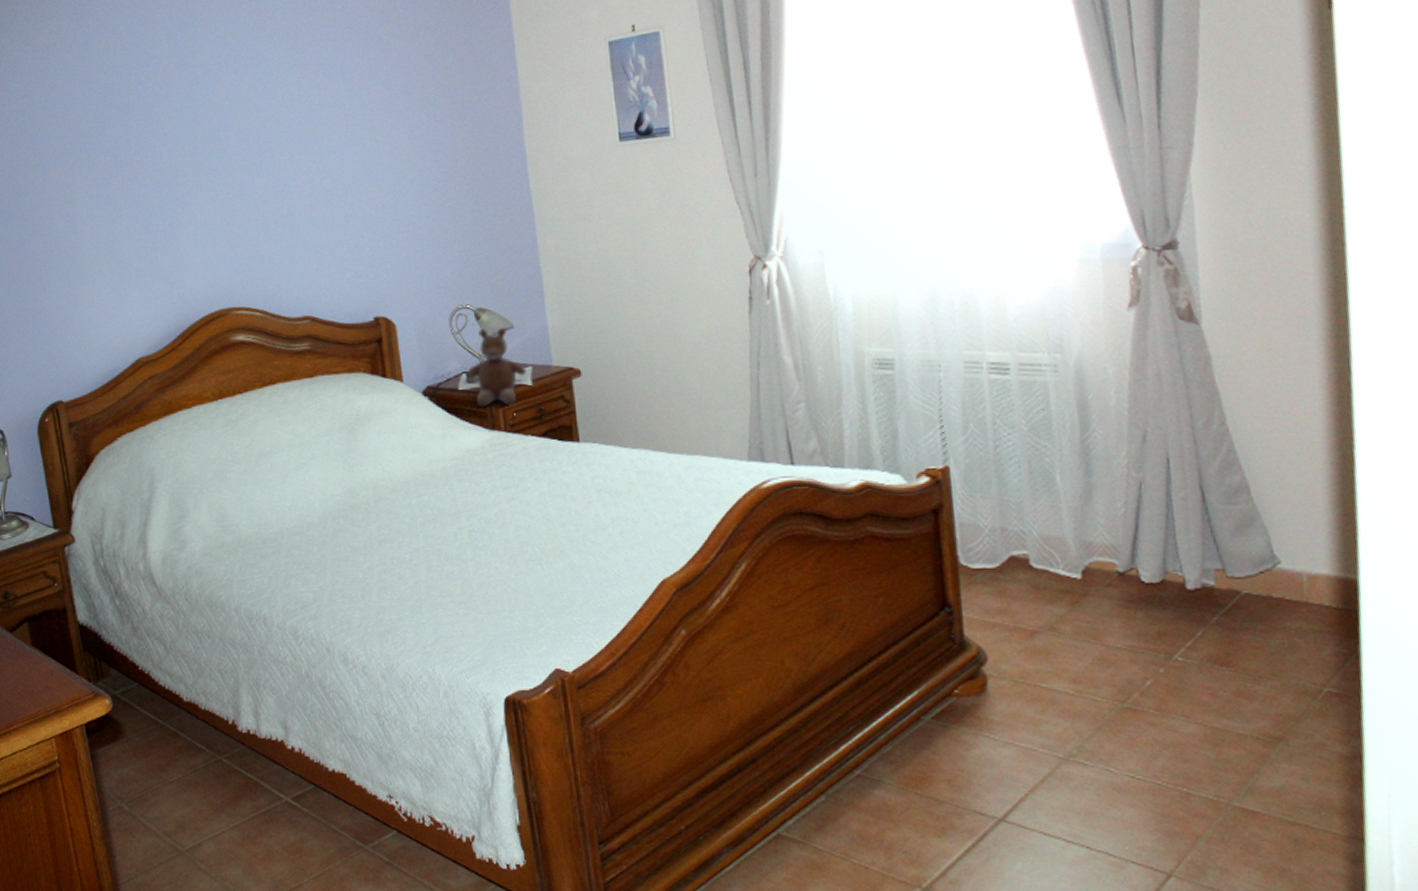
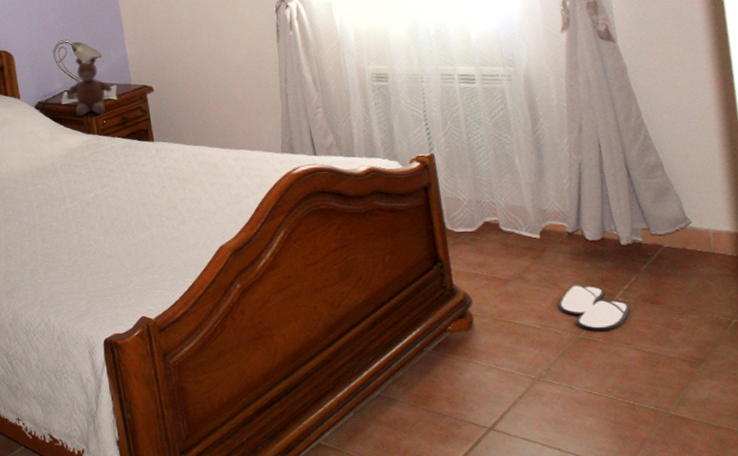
slippers: none [1099,638,1193,700] -> present [558,284,631,332]

